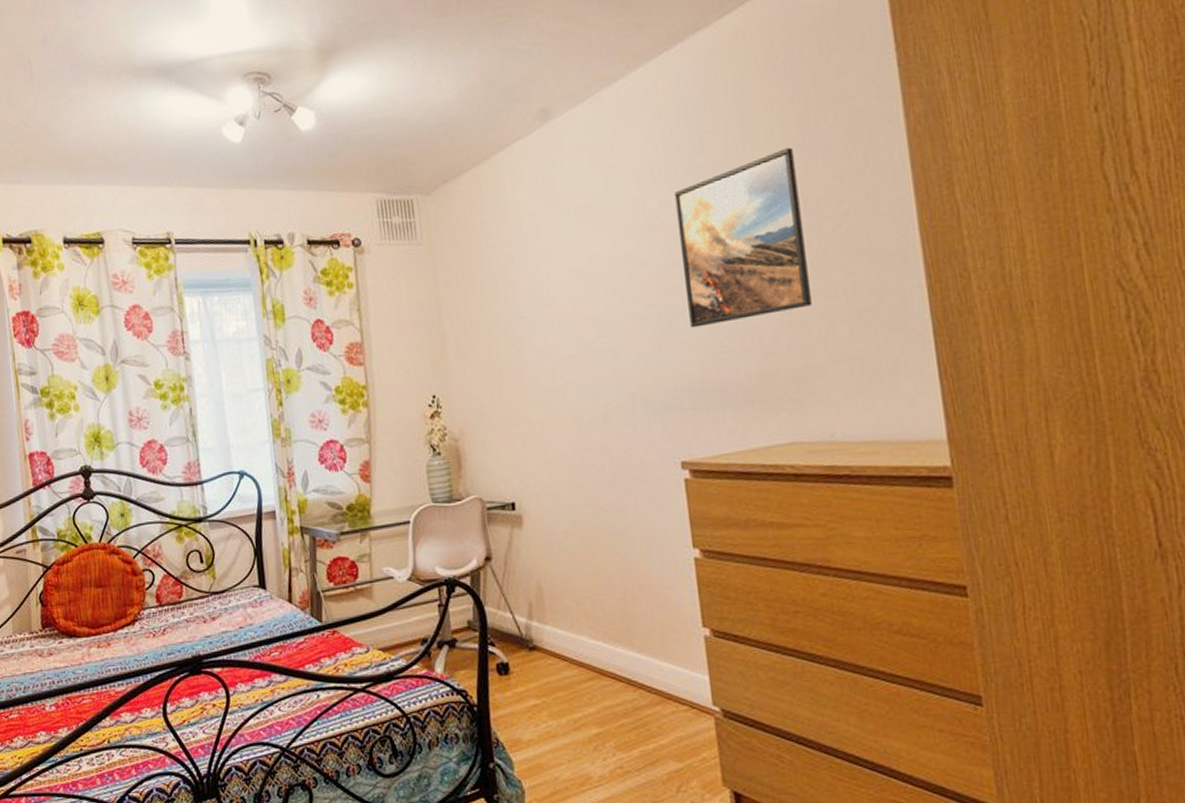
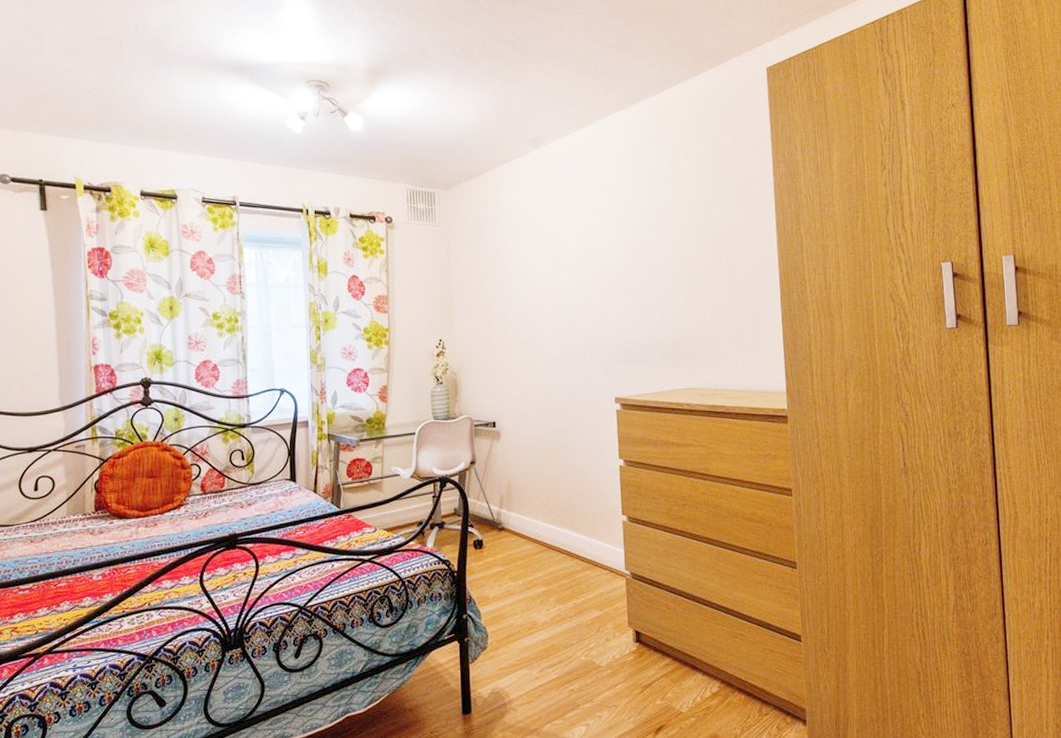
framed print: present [674,147,812,328] -> none [622,186,708,304]

